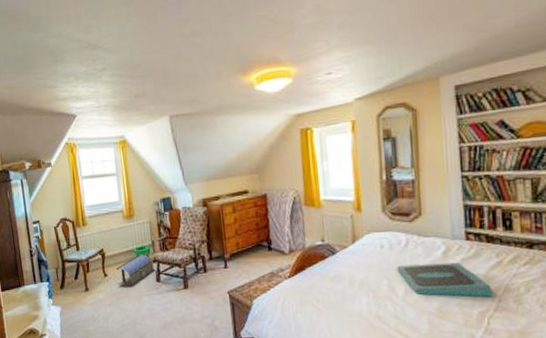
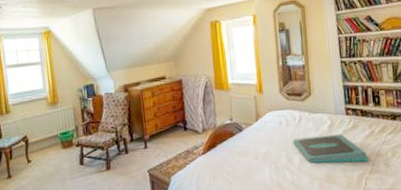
architectural model: present [116,254,154,286] -> none [40,139,78,171]

